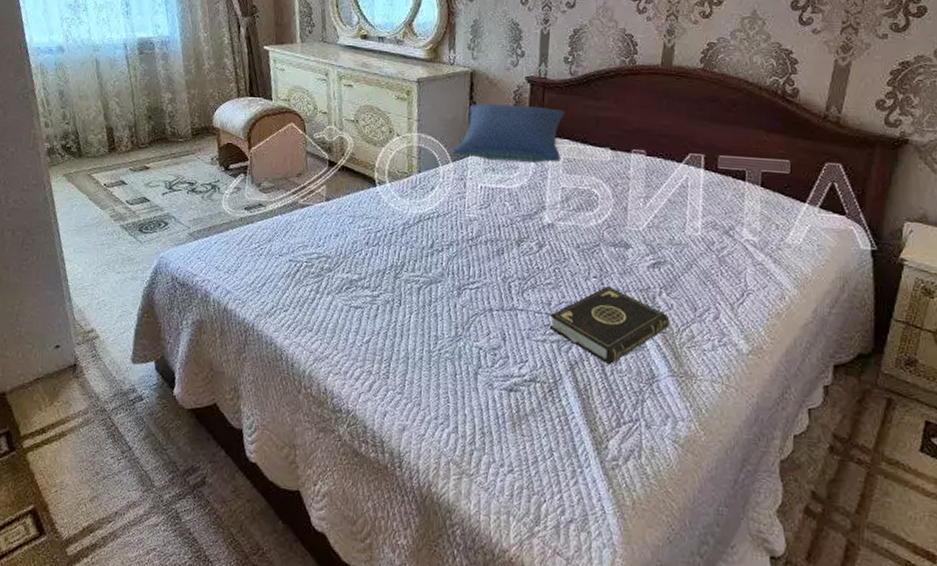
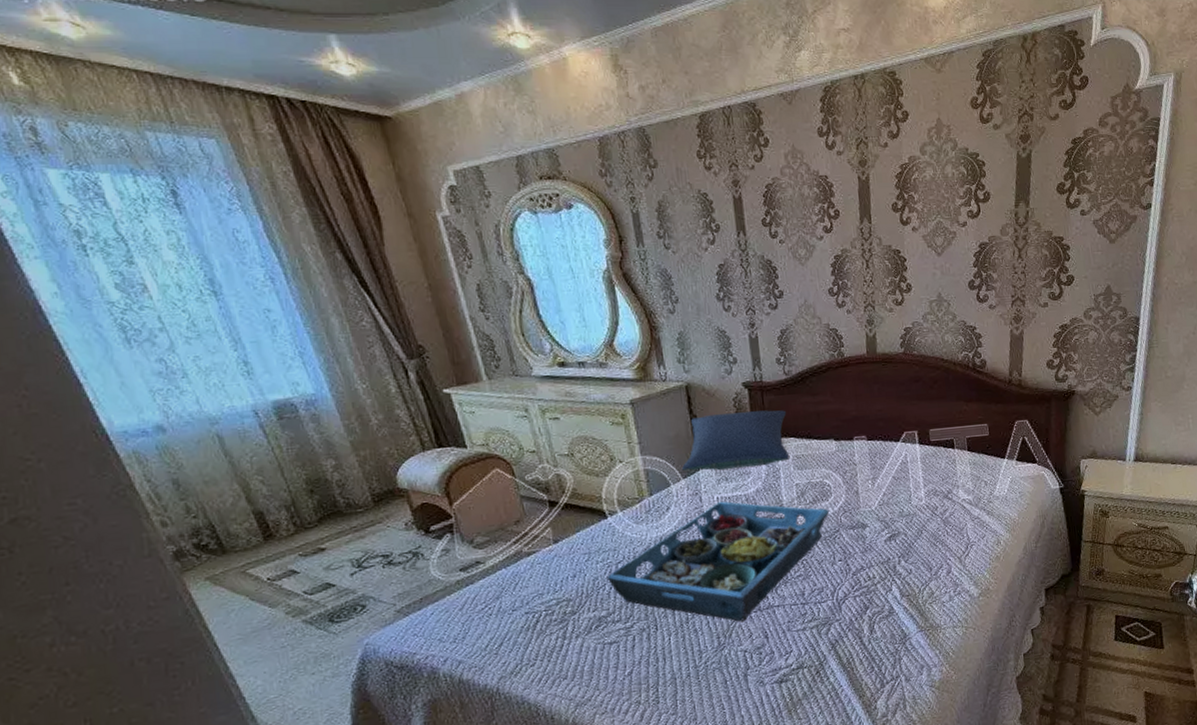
serving tray: none [365,190,593,317] -> present [608,501,830,622]
book: present [550,285,670,365] -> none [806,565,912,636]

